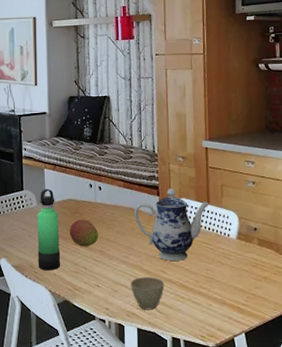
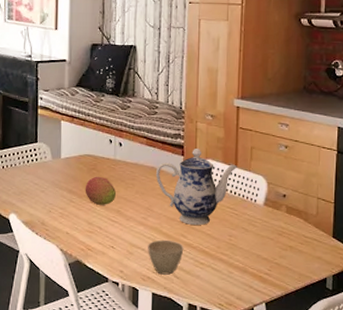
thermos bottle: present [37,188,61,271] -> none [50,142,75,229]

